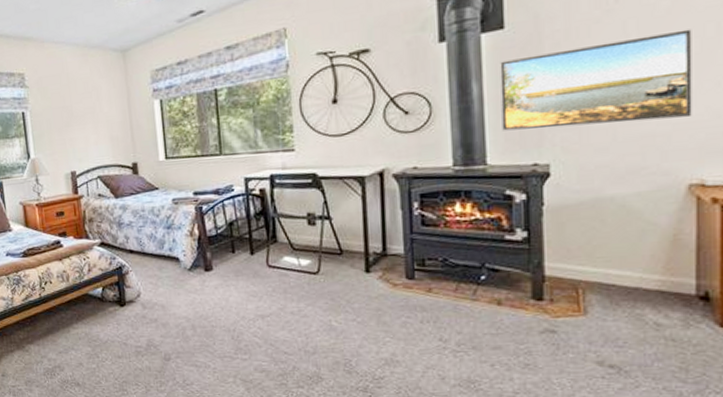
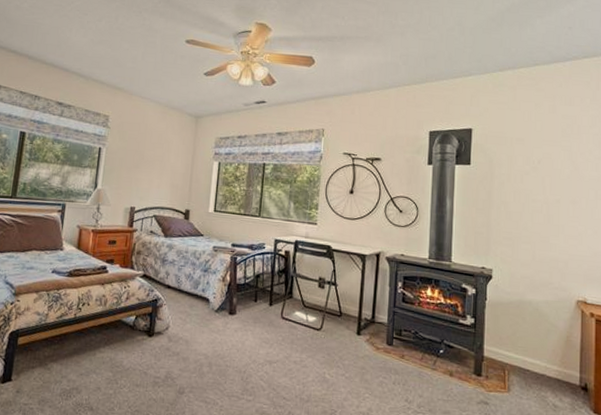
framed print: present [500,29,692,131] -> none [464,187,581,251]

